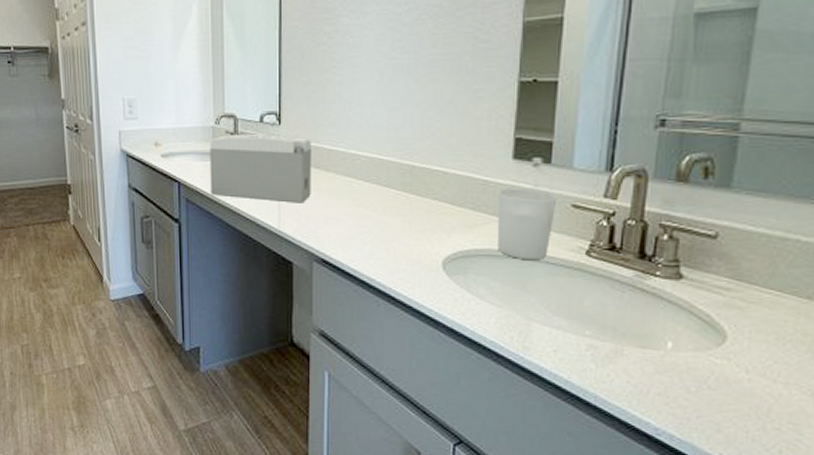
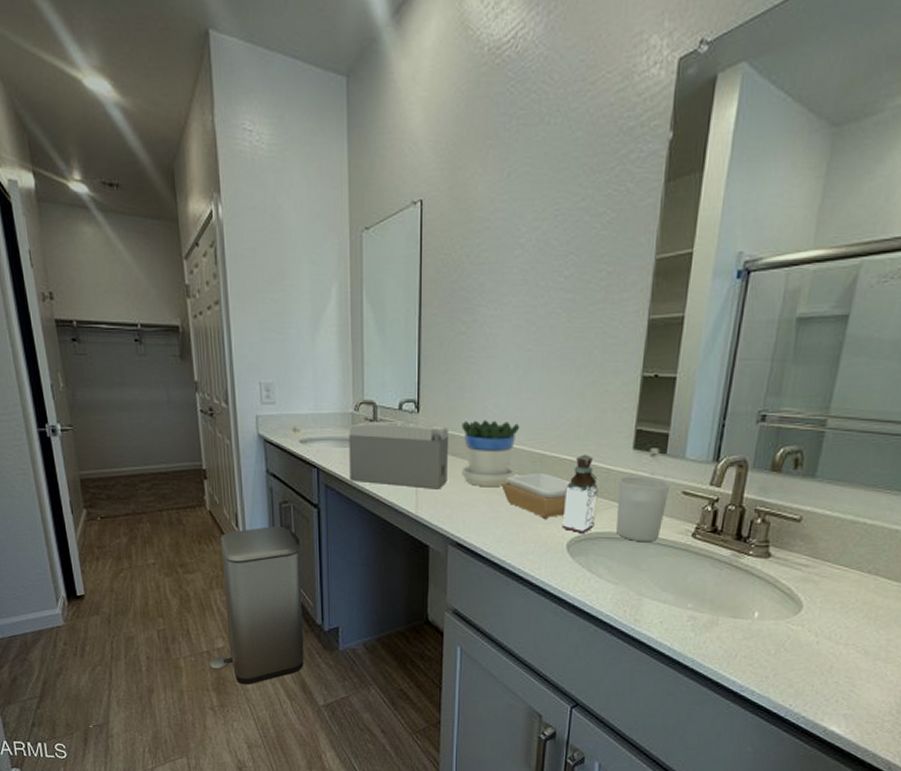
pedal bin: none [71,241,165,405] -> present [209,526,304,685]
flowerpot: none [325,131,387,200] -> present [462,420,520,486]
soap dish: none [369,185,445,234] -> present [501,472,572,519]
perfume bottle: none [436,165,475,251] -> present [562,454,598,534]

